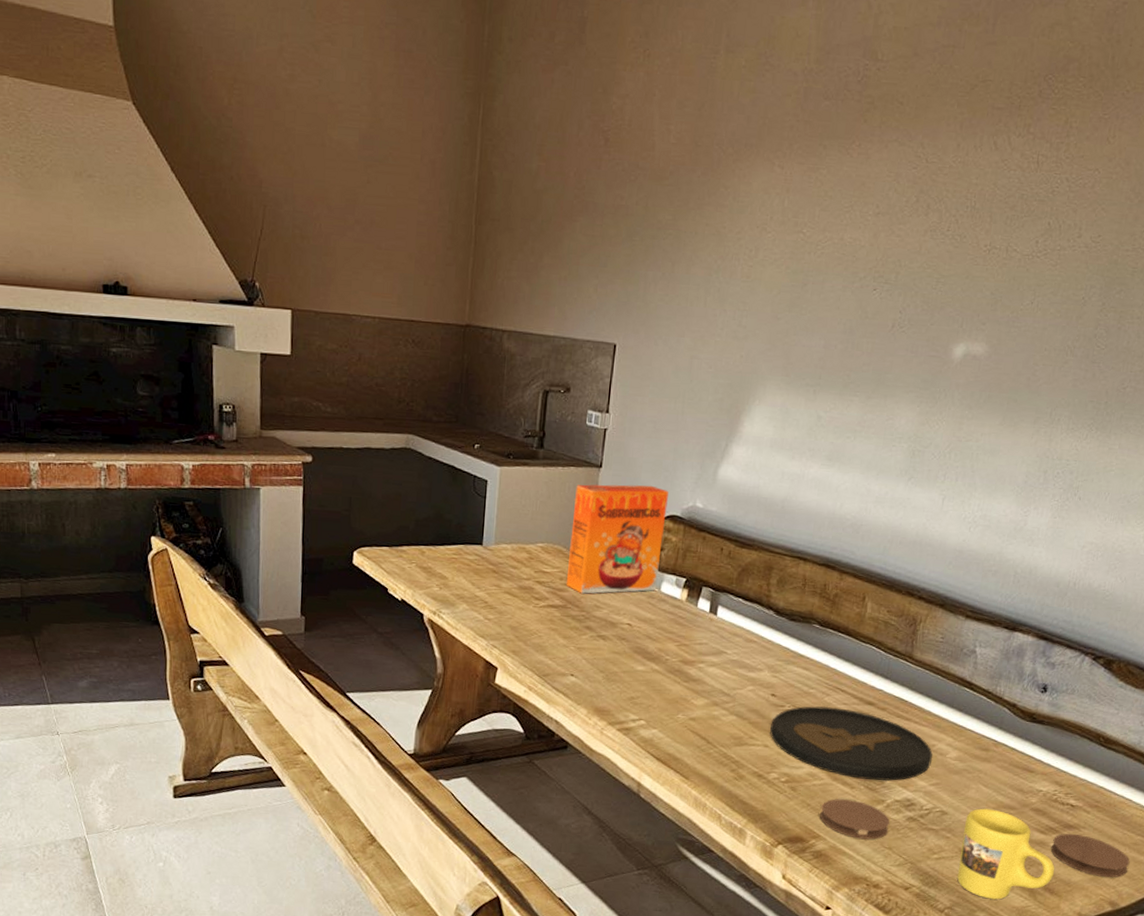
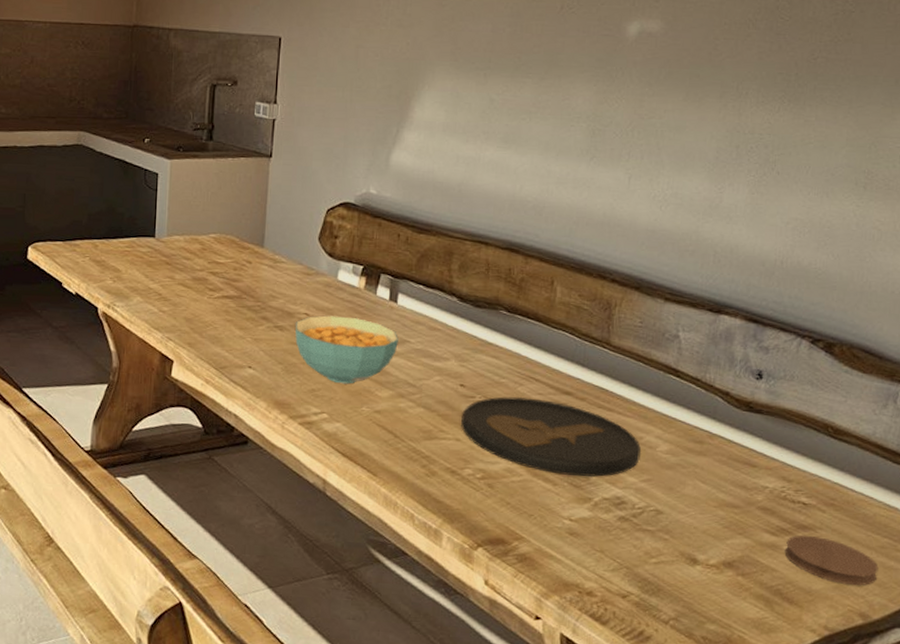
cereal box: present [566,484,669,594] -> none [240,173,341,284]
cereal bowl: none [617,626,716,693] -> present [295,315,398,384]
coaster: present [820,799,890,840] -> none [521,496,600,542]
mug: present [957,808,1055,900] -> none [681,507,791,610]

